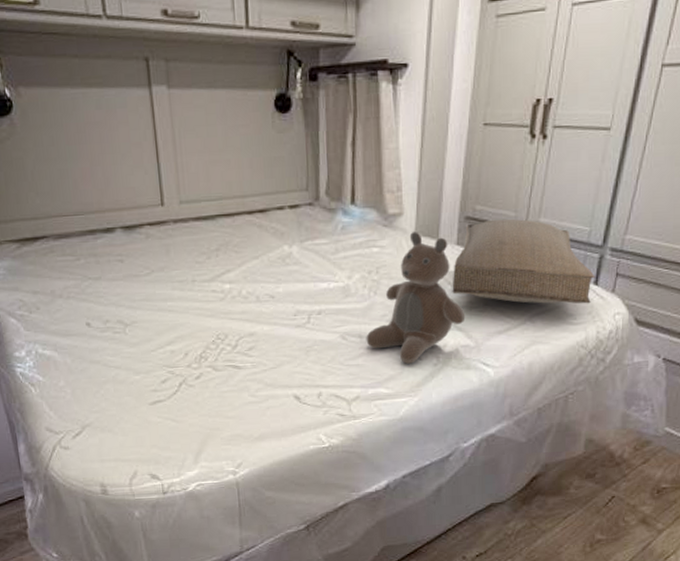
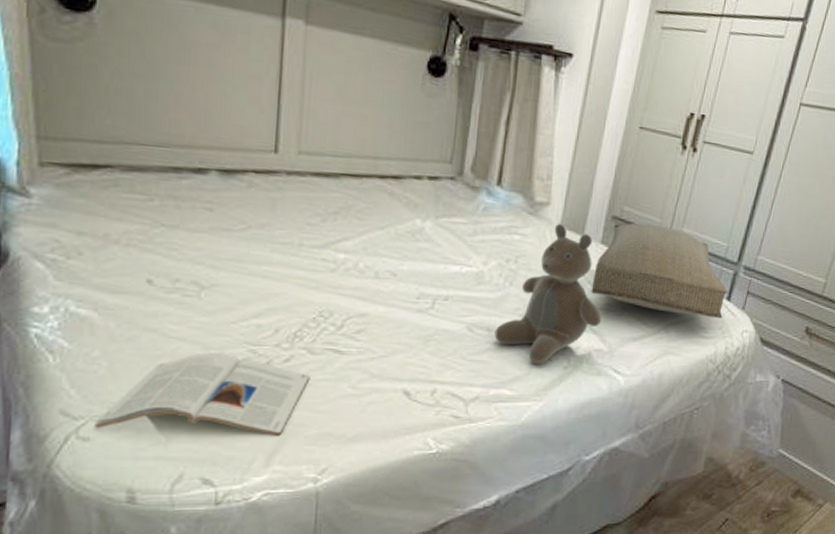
magazine: none [70,376,218,440] -> present [94,352,310,436]

